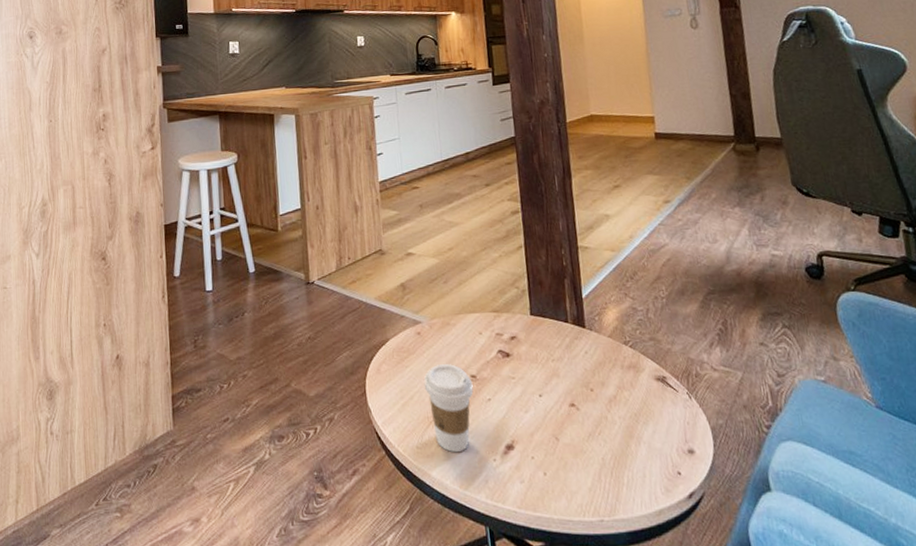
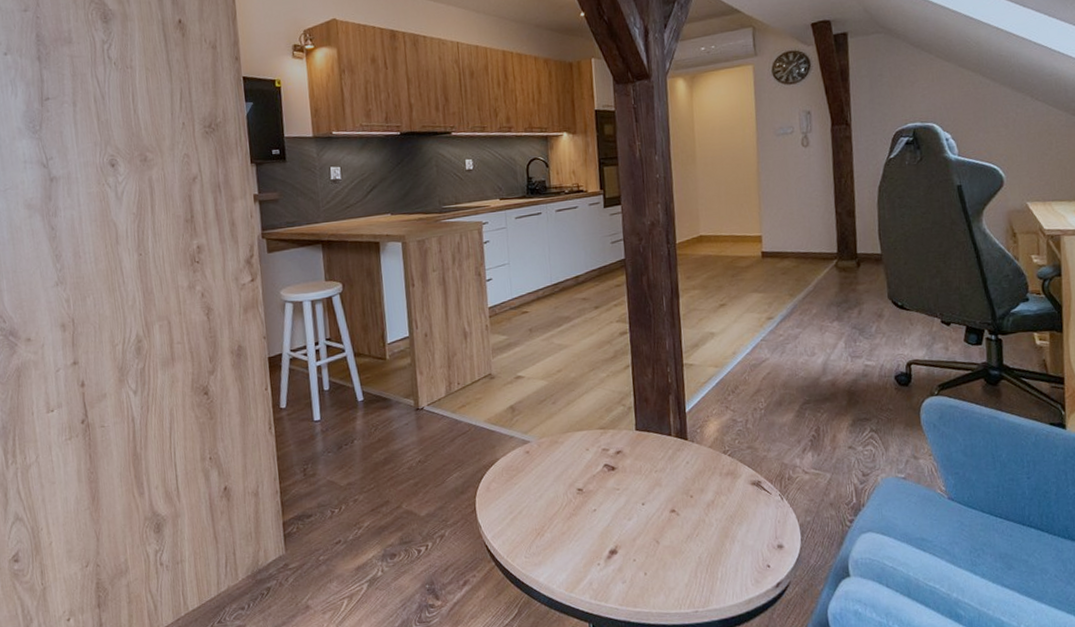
coffee cup: present [423,364,474,453] -> none [532,479,580,560]

